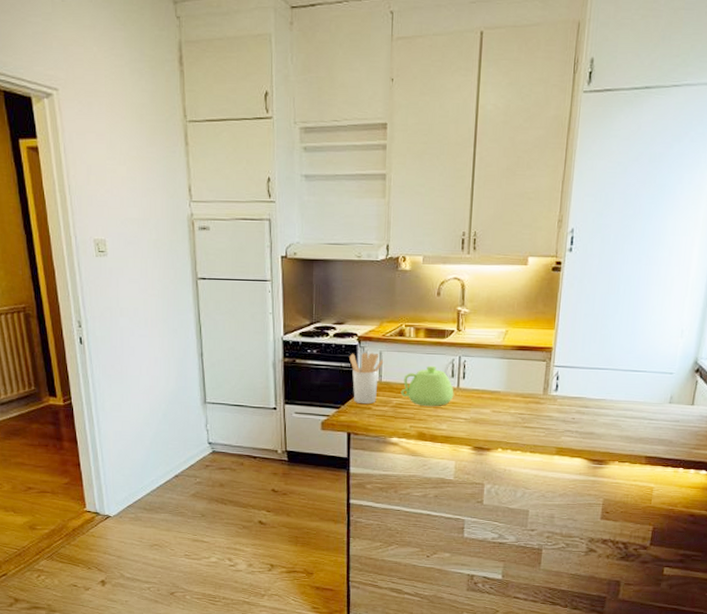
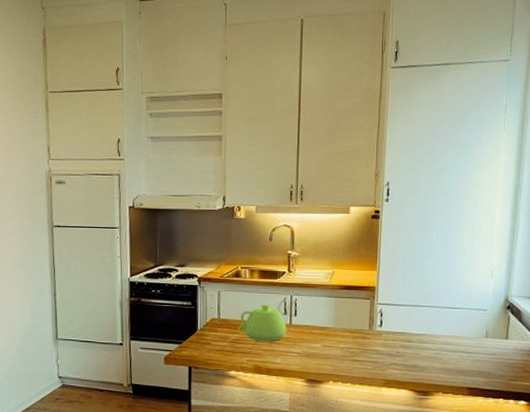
utensil holder: present [349,352,384,405] -> none [190,292,222,340]

